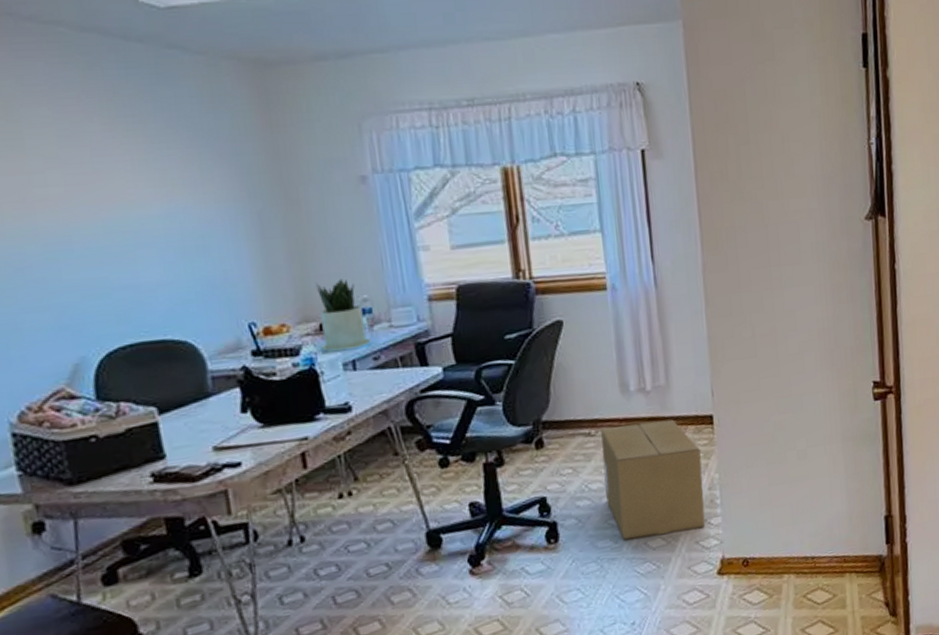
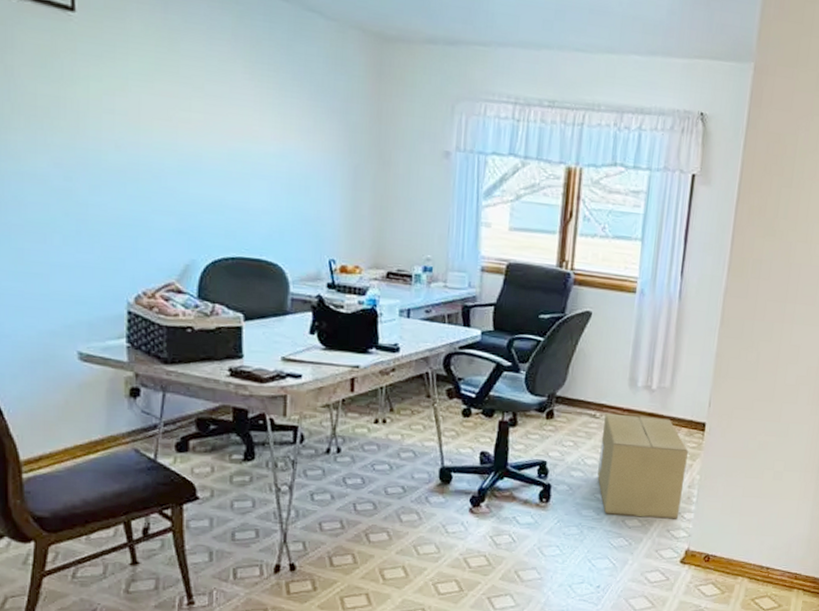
planter: present [316,278,371,353] -> none [384,237,427,301]

